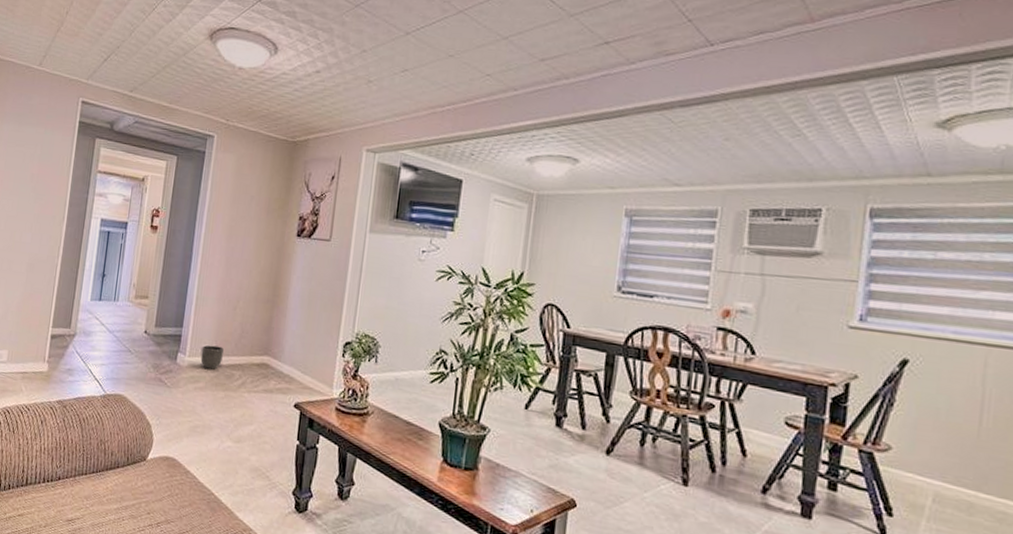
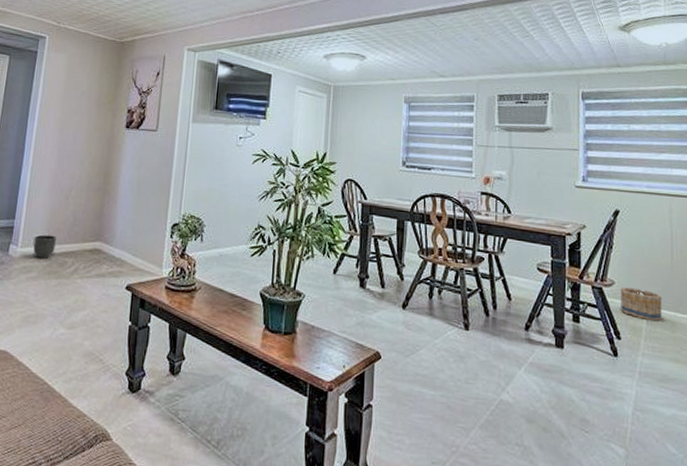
basket: none [897,454,960,499] -> present [621,287,663,321]

